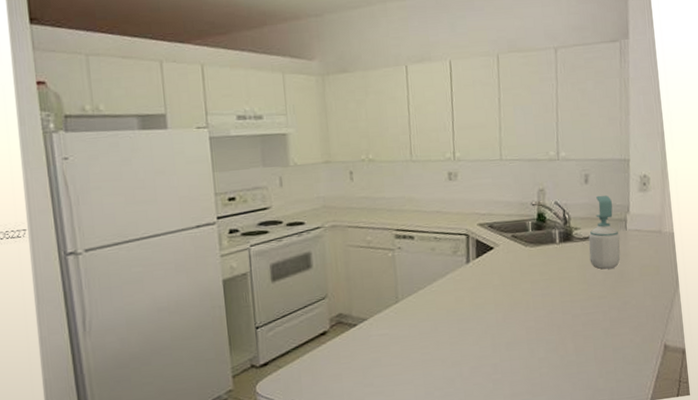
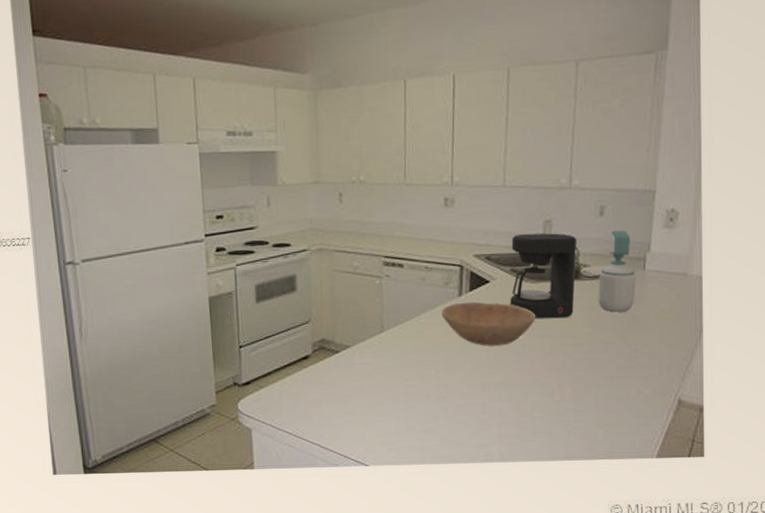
bowl: none [451,267,537,309] -> present [441,301,536,346]
coffee maker: none [510,200,570,280] -> present [510,233,578,319]

